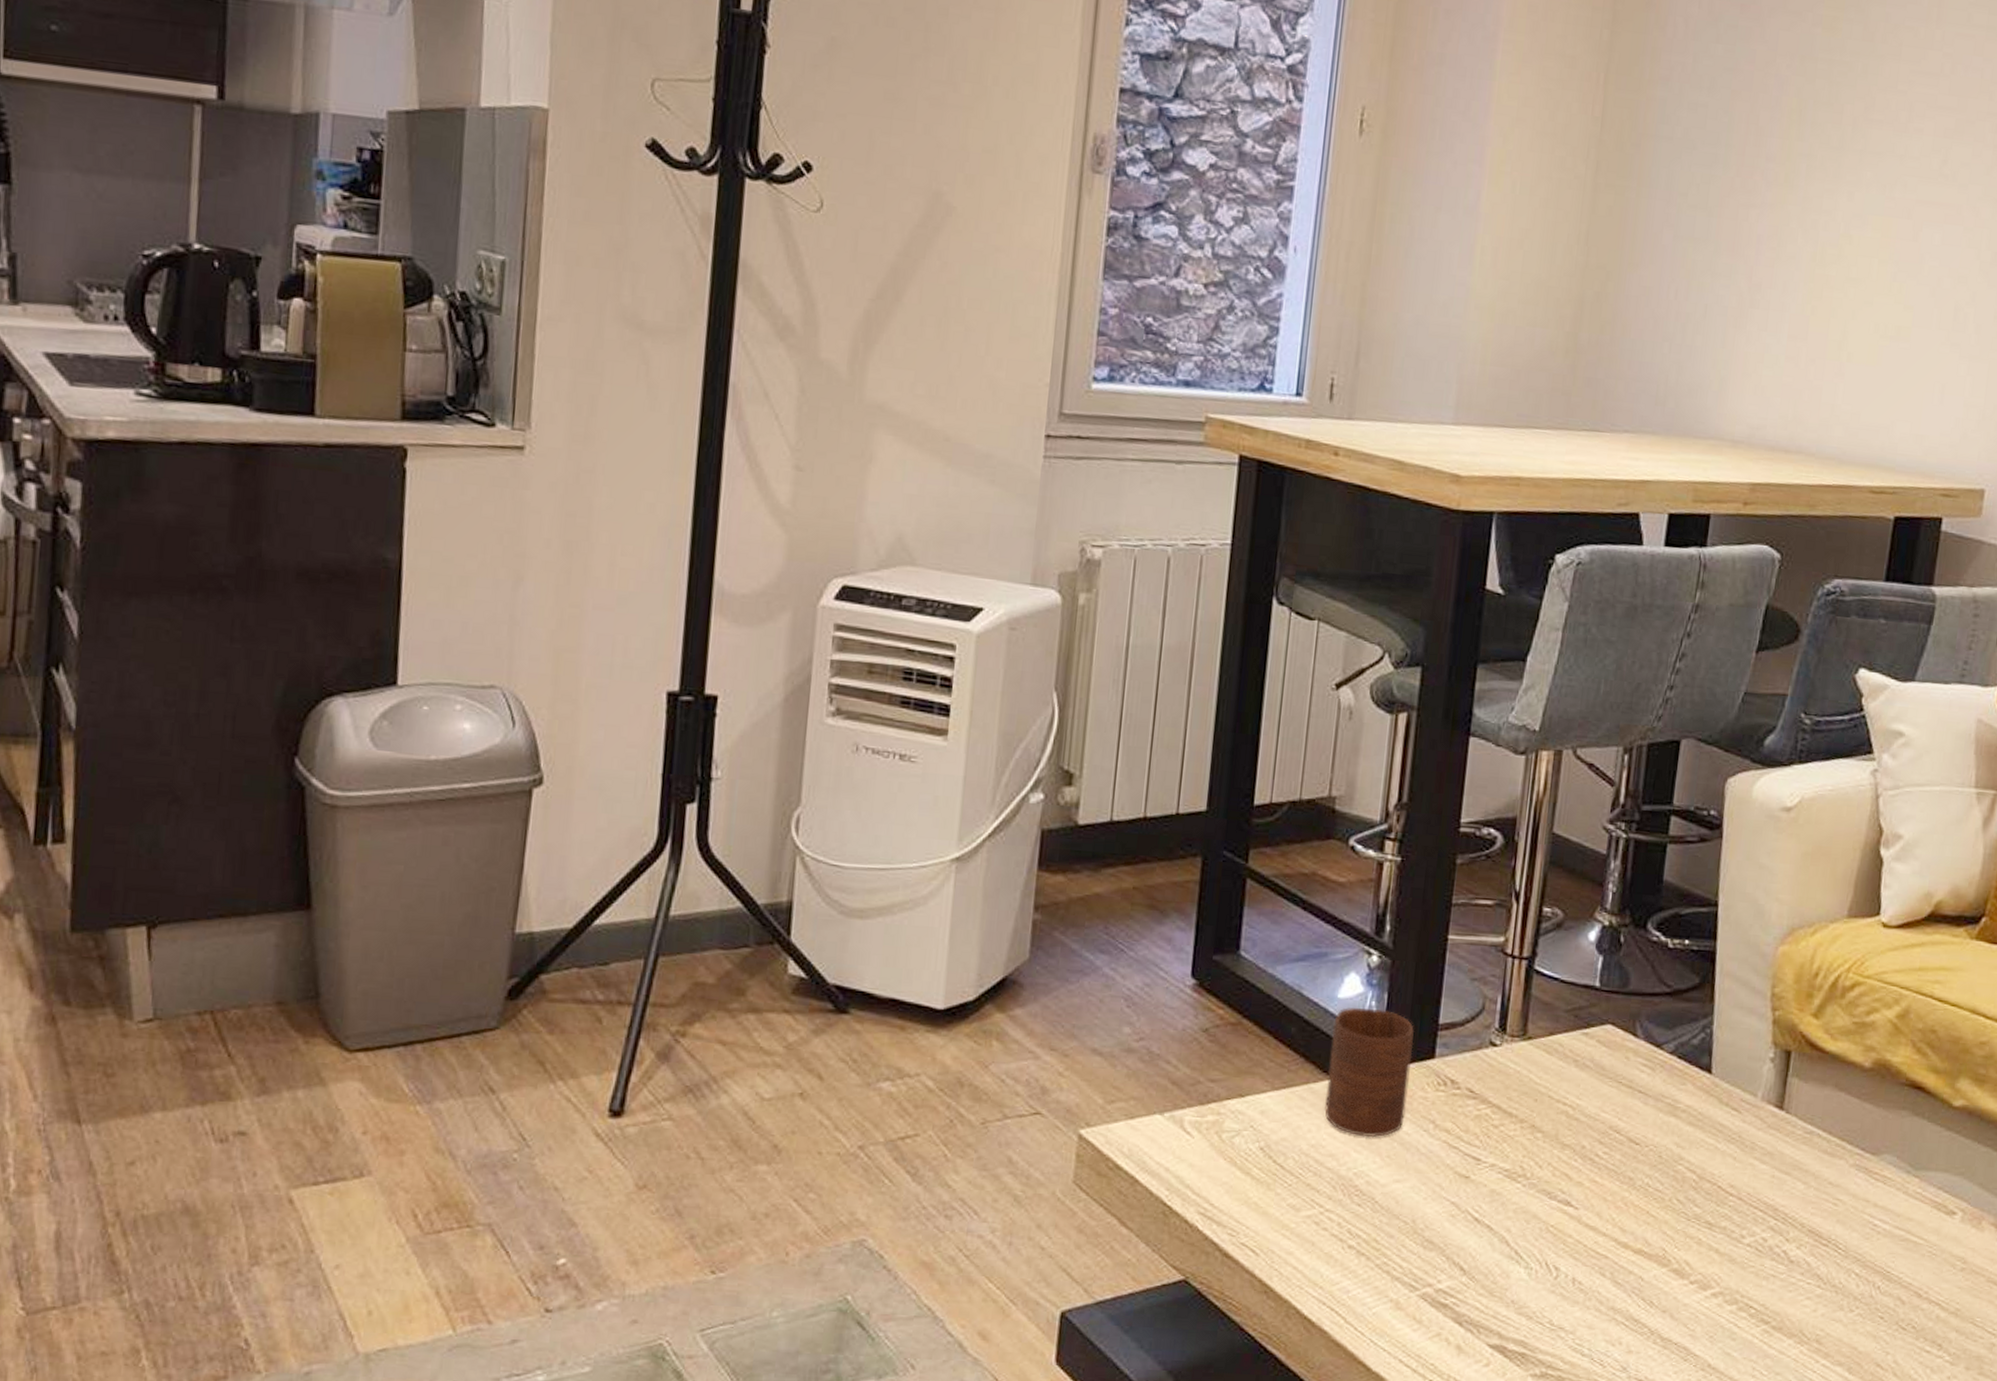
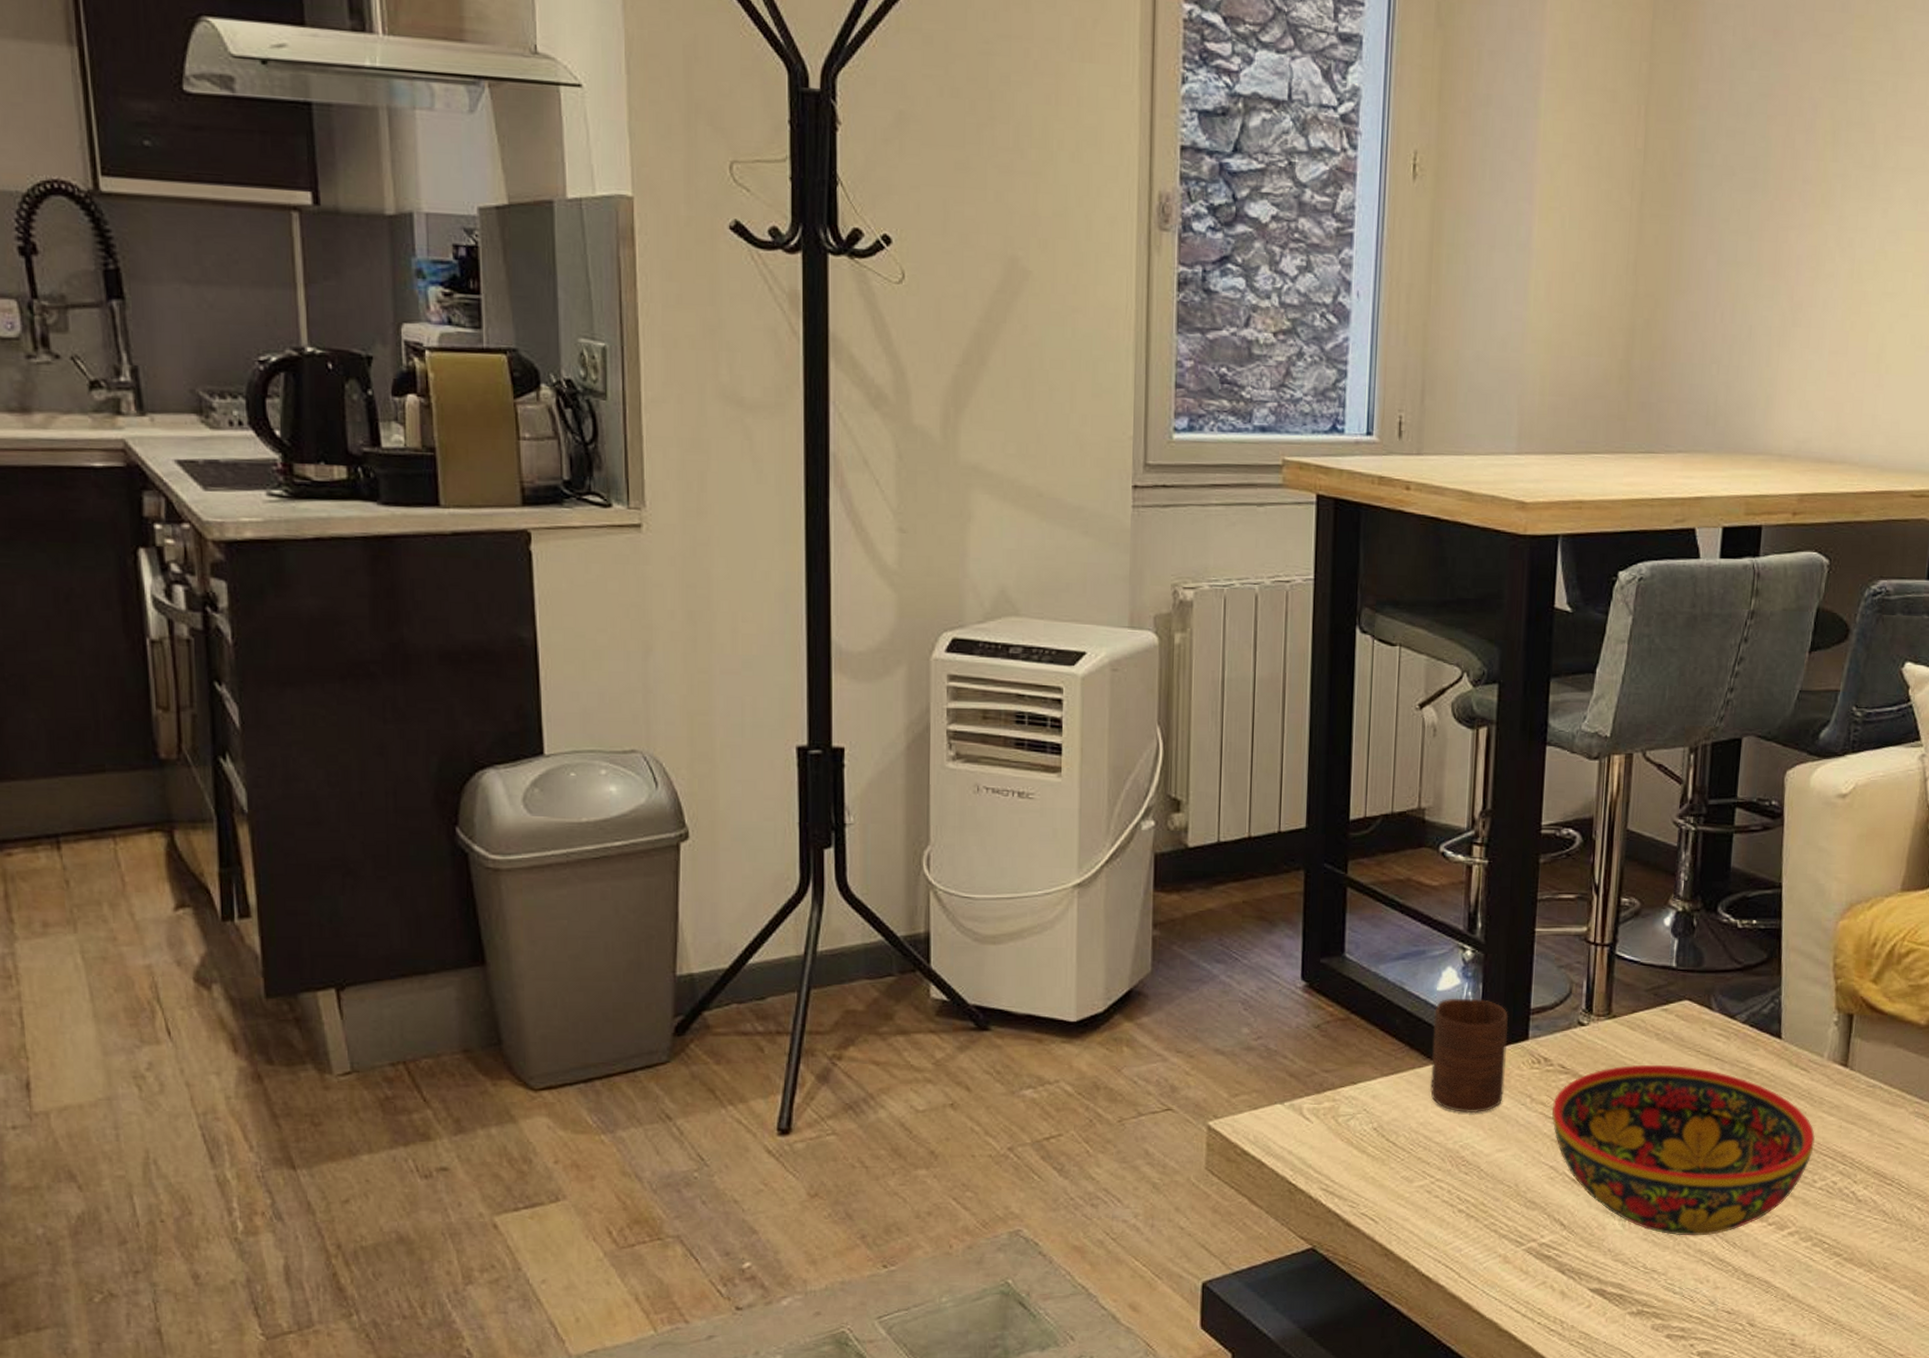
bowl: none [1456,1094,1745,1292] -> present [1552,1064,1815,1236]

